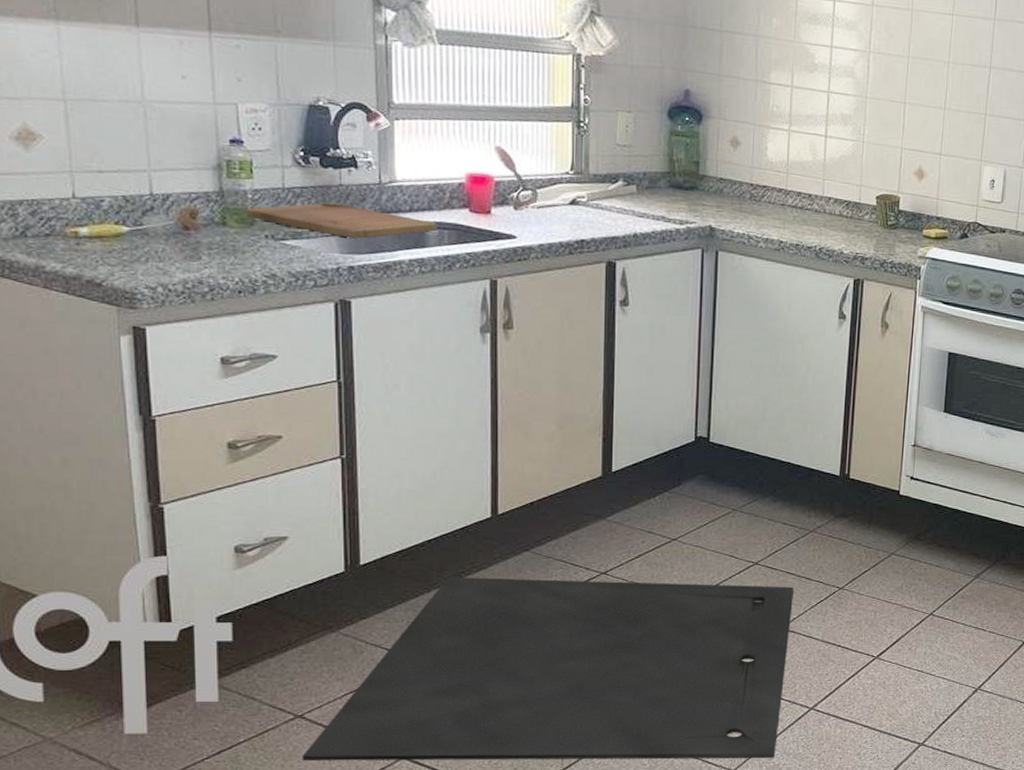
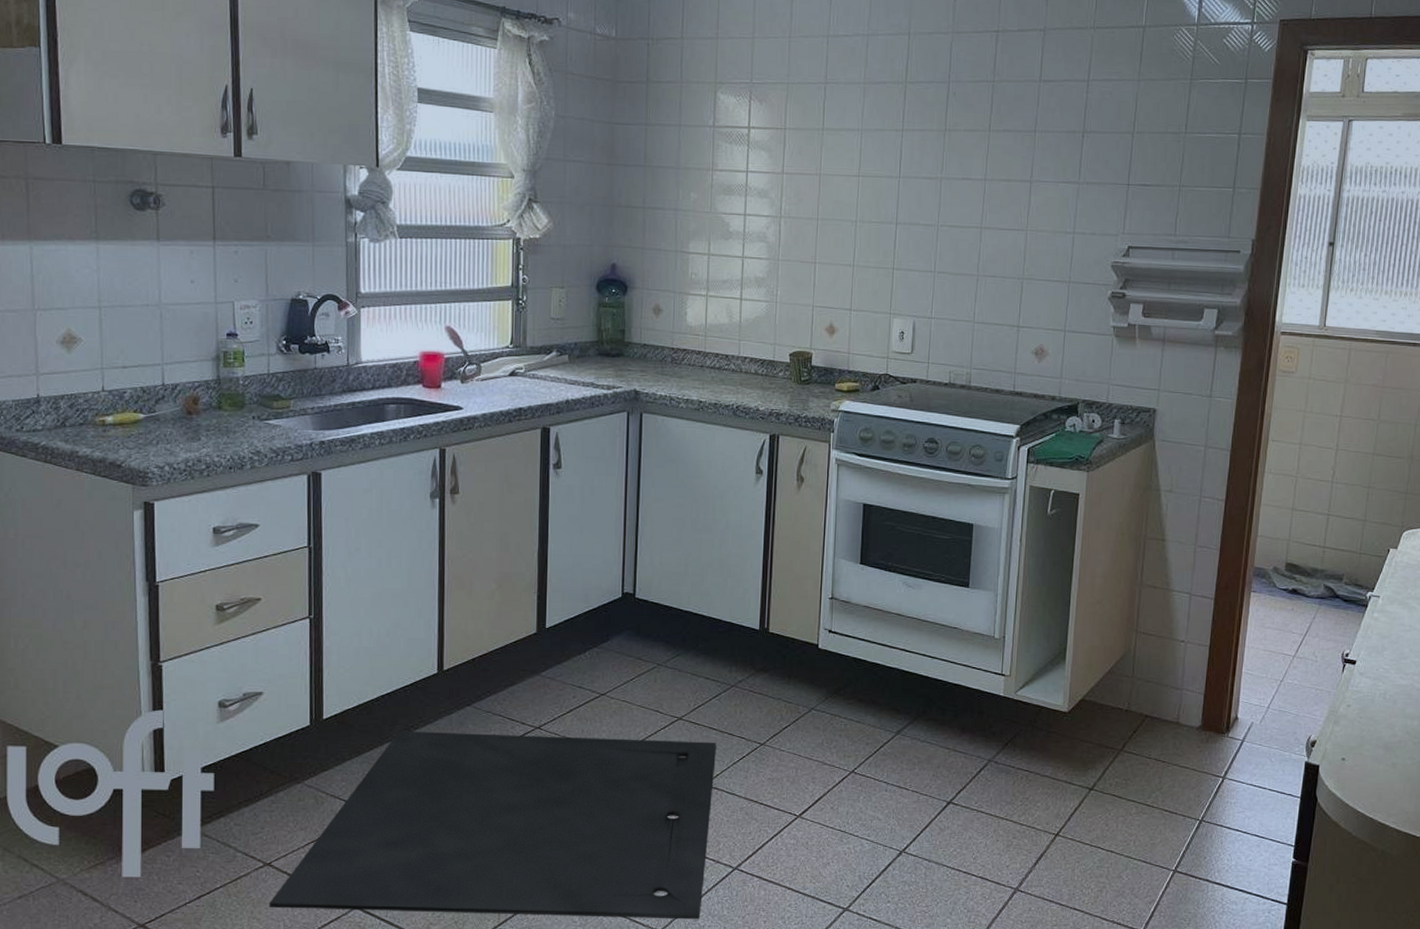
cutting board: present [245,203,437,239] -> none [237,385,395,416]

